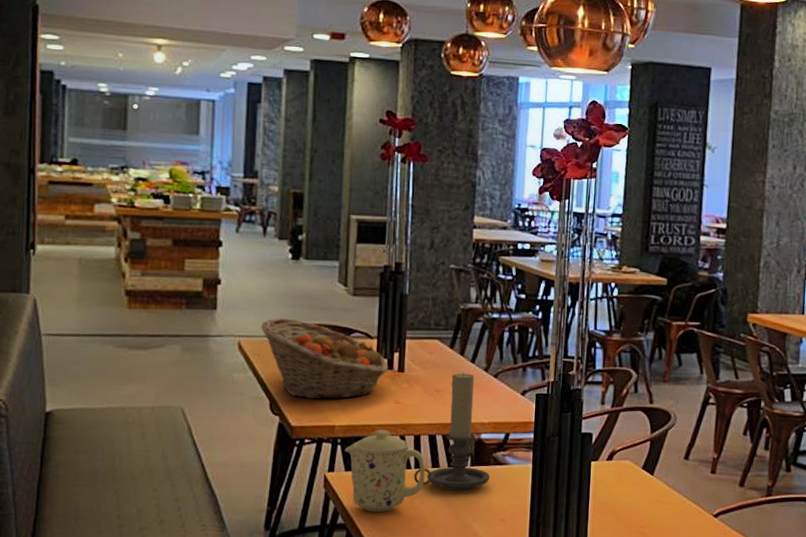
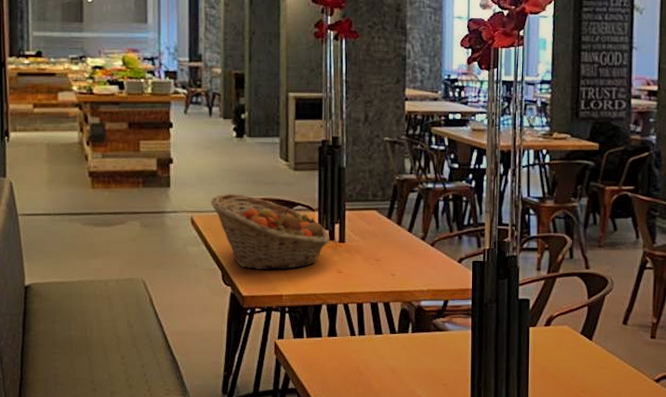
mug: present [344,430,426,513] -> none [292,298,369,378]
candle holder: present [413,372,491,491] -> none [358,241,431,356]

